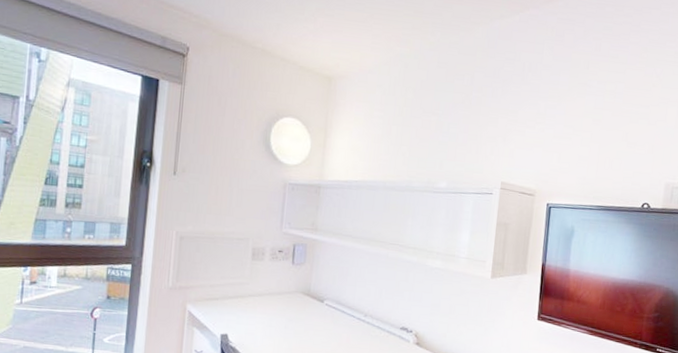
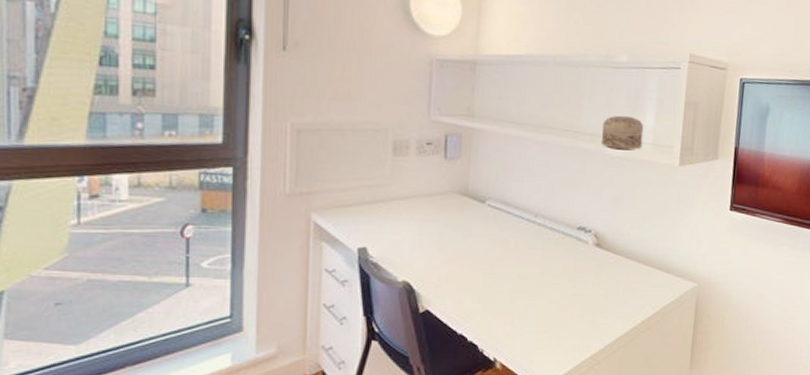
decorative box: none [423,232,460,263] -> present [601,115,644,150]

